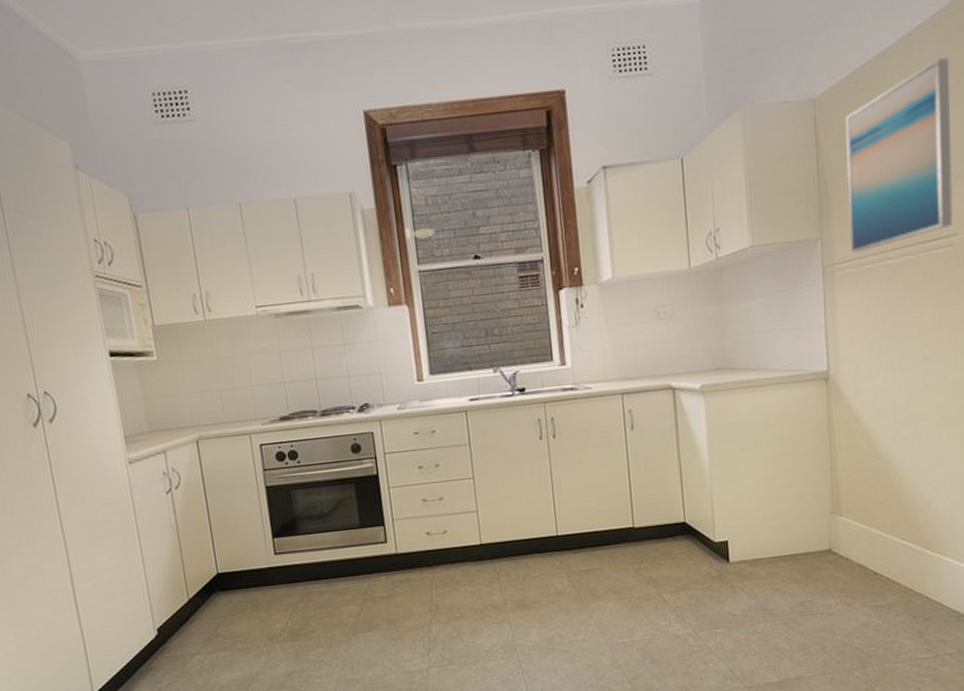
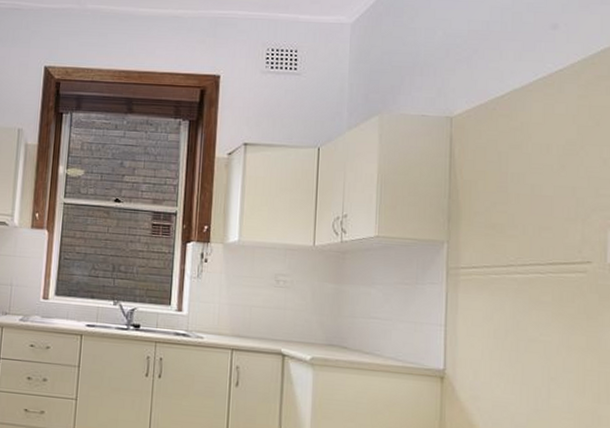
wall art: present [845,57,953,253] -> none [478,99,590,262]

